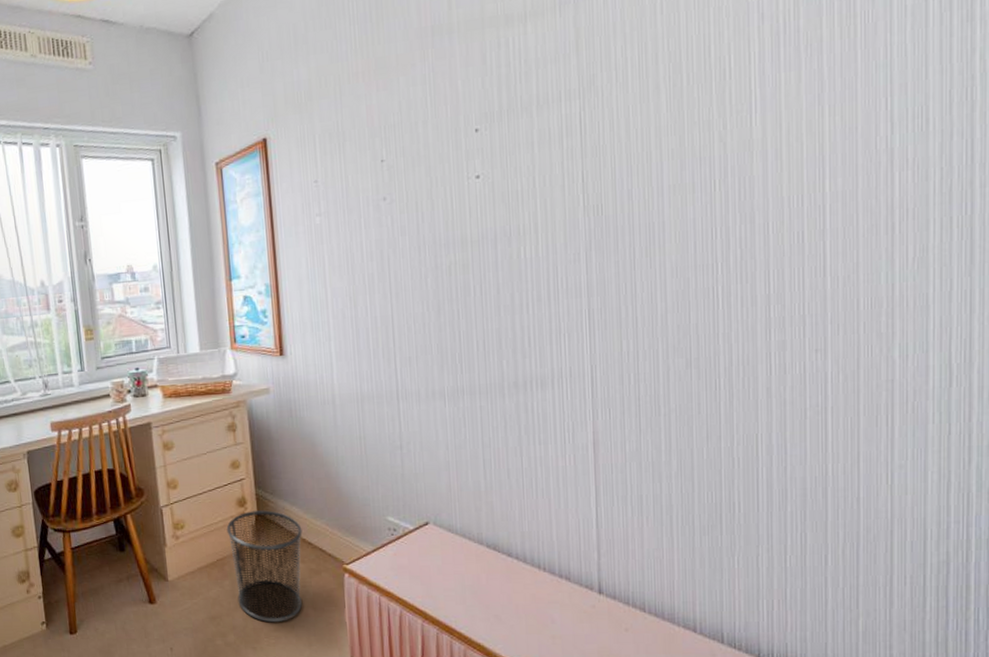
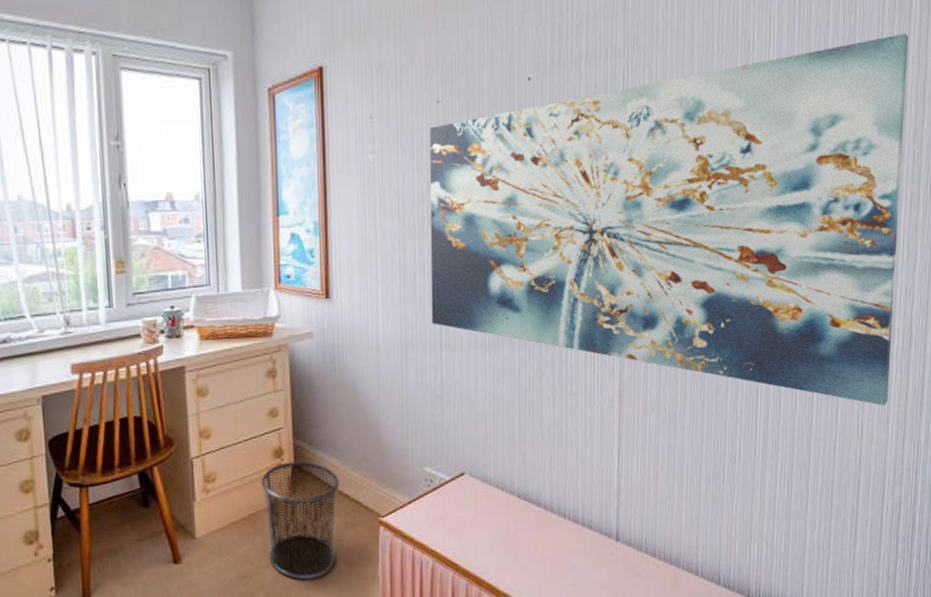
wall art: none [375,40,927,451] -> present [429,33,909,406]

